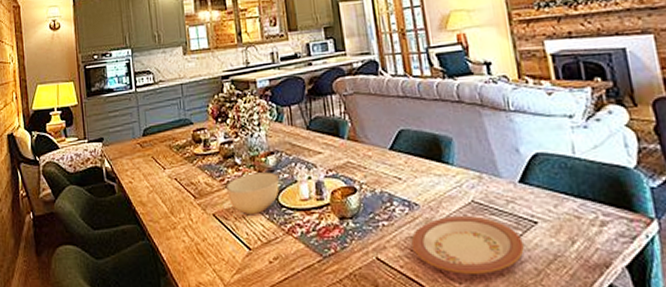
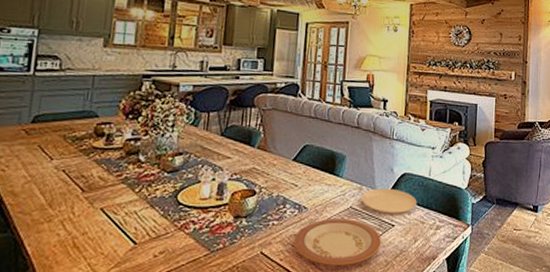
bowl: present [225,172,279,216] -> none [121,171,182,211]
plate: none [483,174,564,208] -> present [361,188,418,214]

